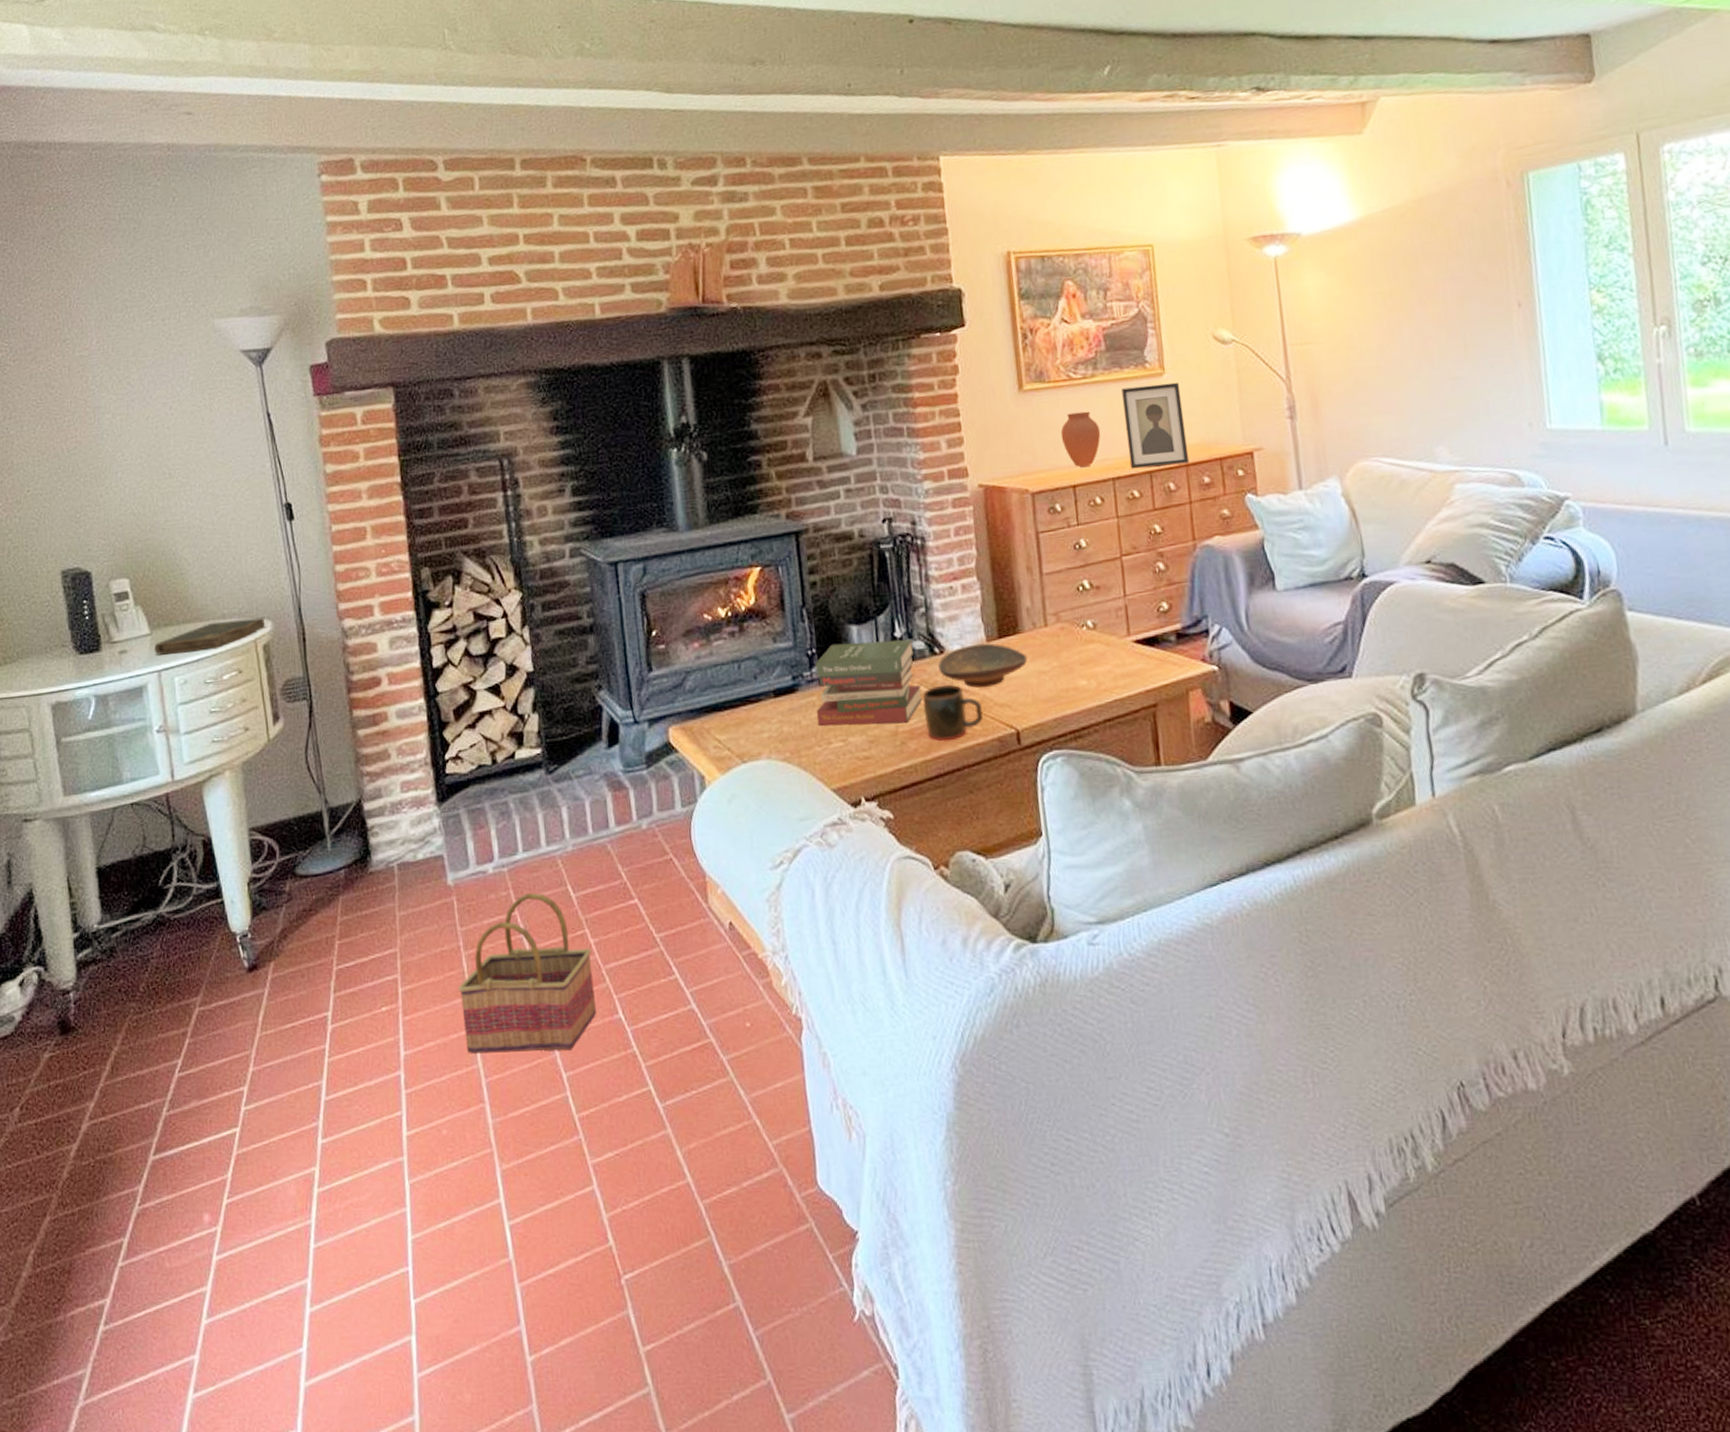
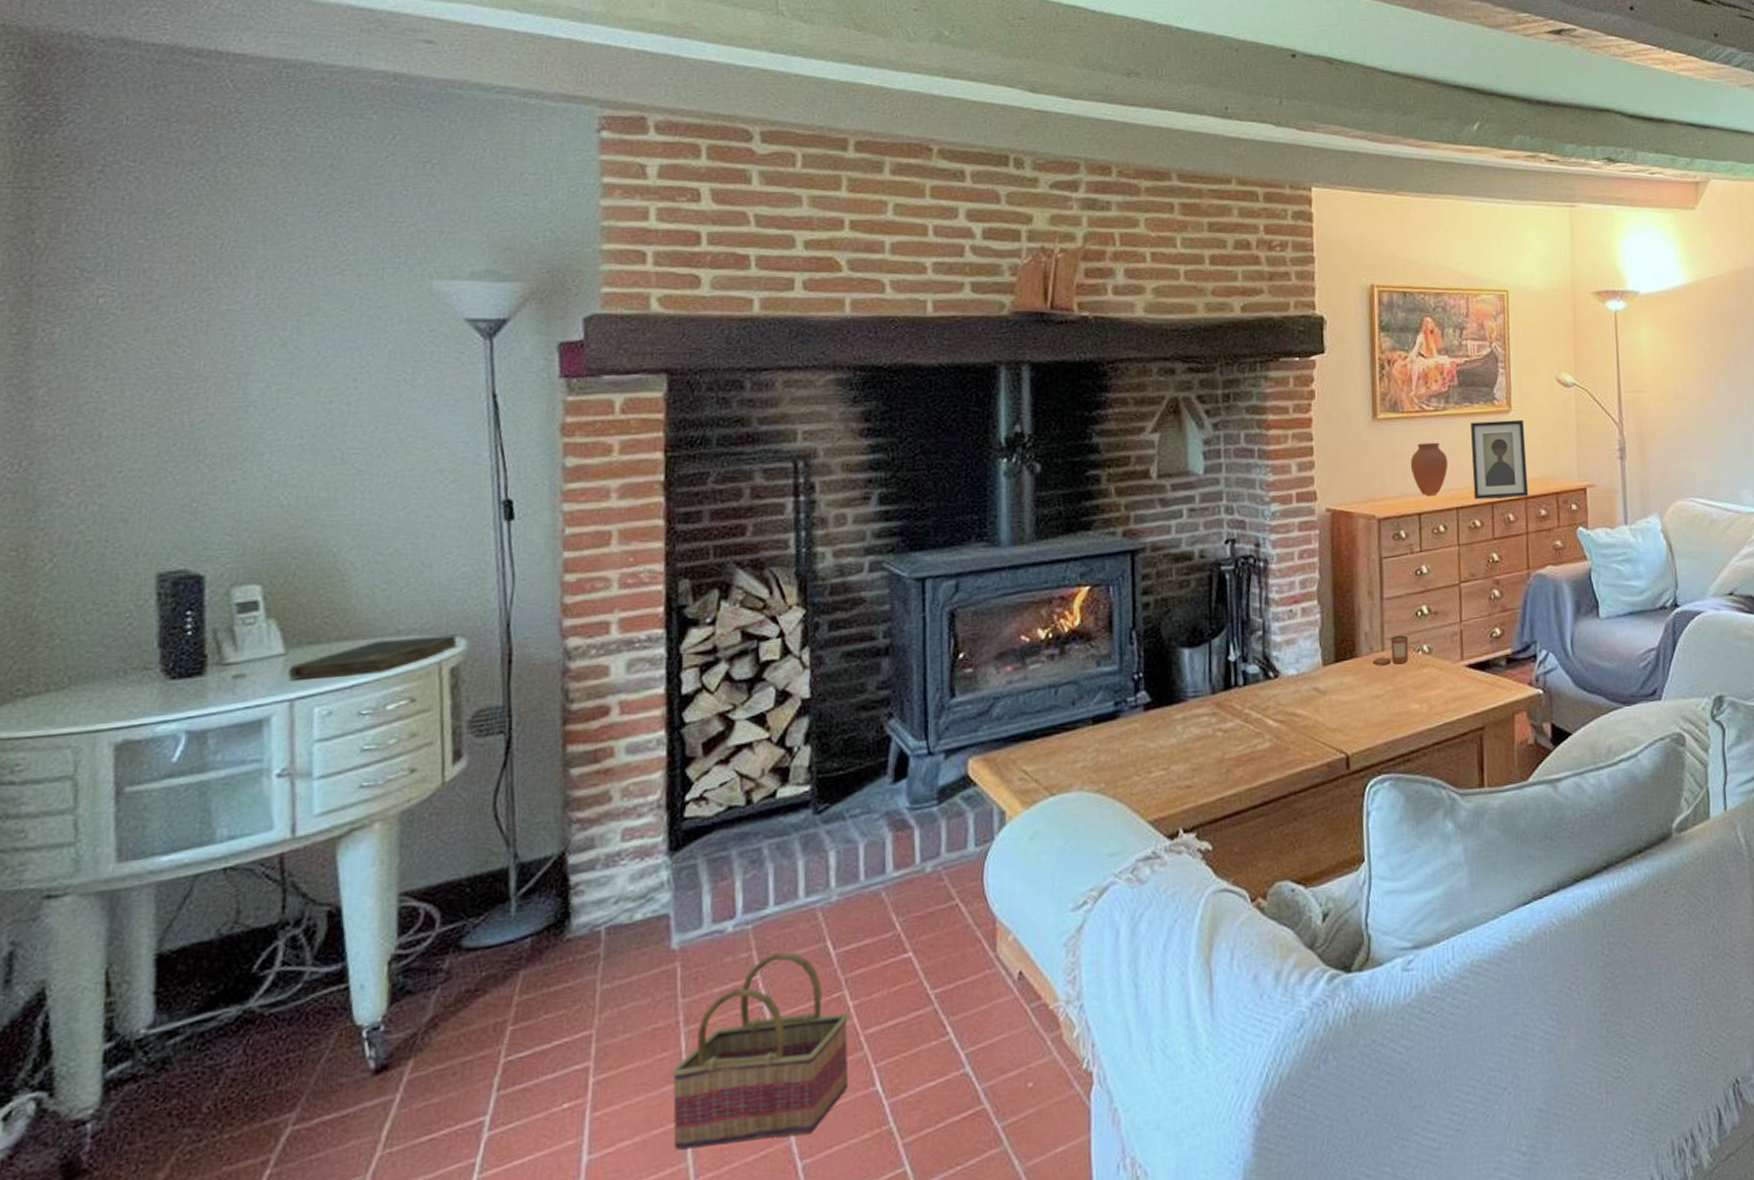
books: present [815,639,922,726] -> none [1137,663,1252,754]
mug: present [923,684,983,742] -> none [1252,709,1313,768]
decorative bowl: present [938,642,1028,688] -> none [1272,667,1363,713]
candle: none [1037,610,1073,642] -> present [1373,635,1409,666]

